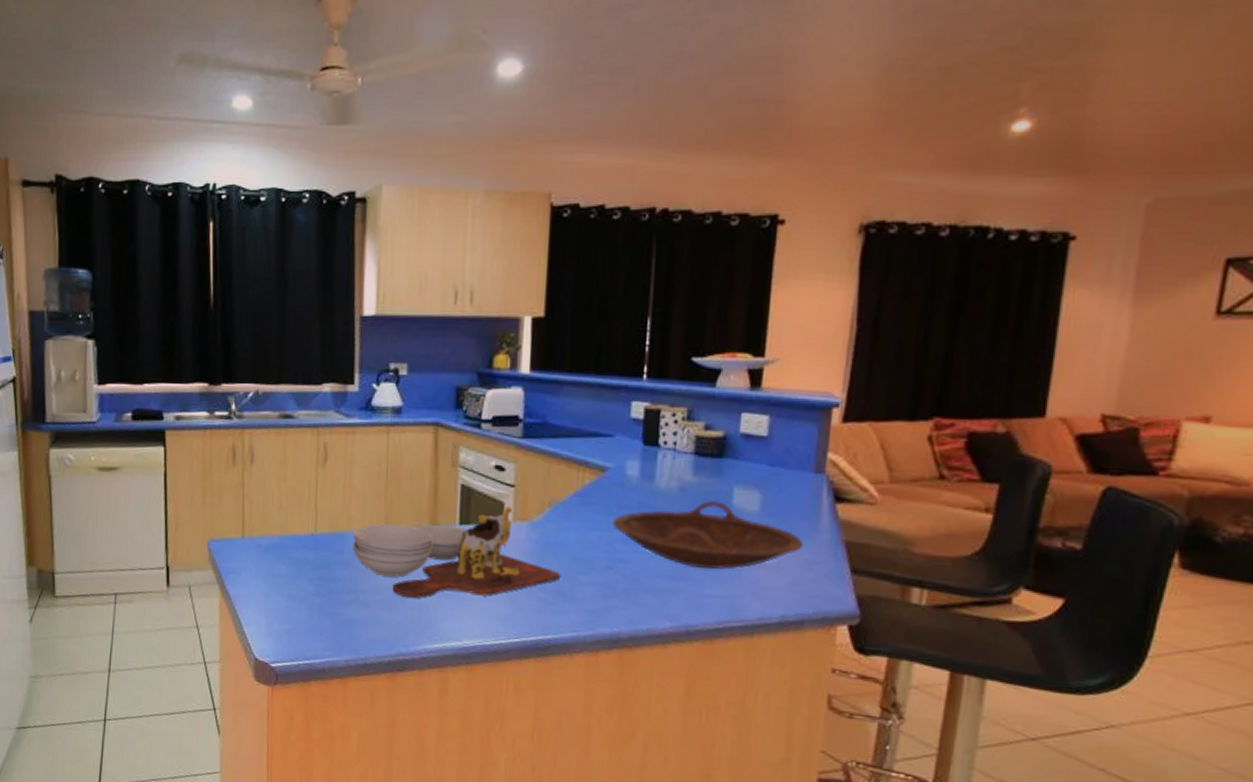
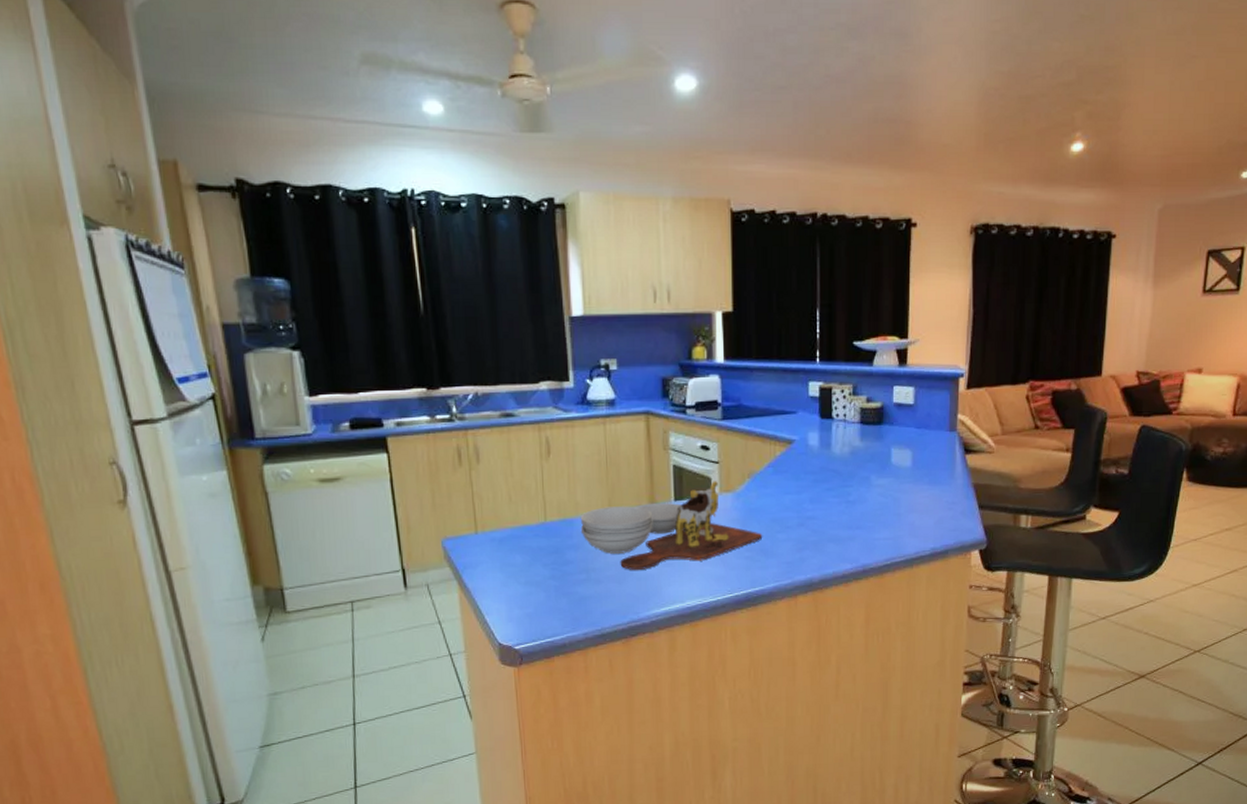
bowl: present [612,499,804,570] -> none [800,459,945,518]

